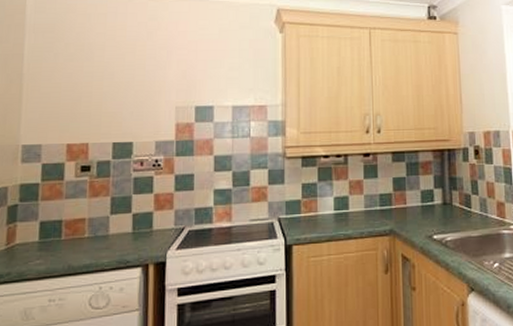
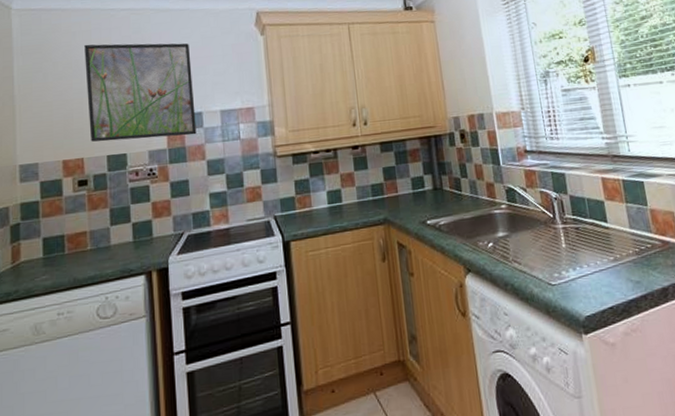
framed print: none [97,27,207,129] -> present [84,43,197,142]

